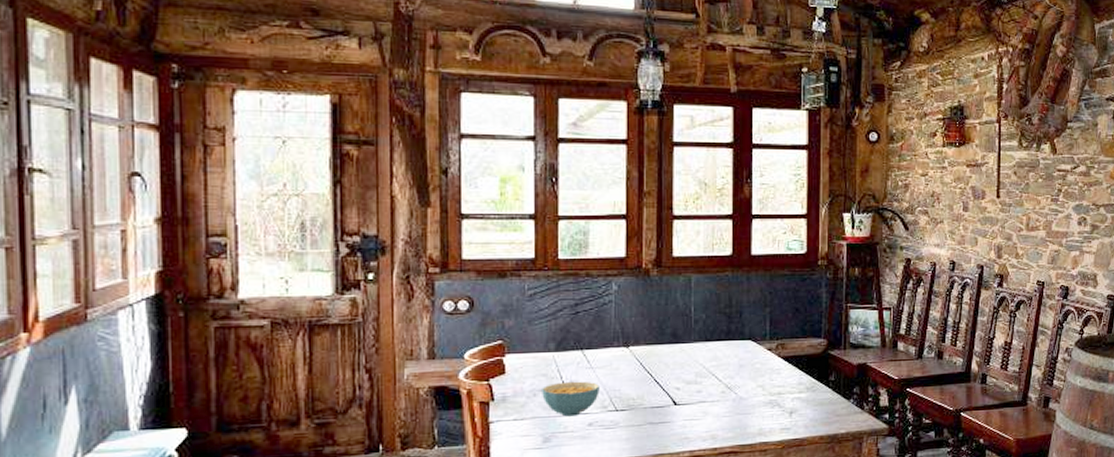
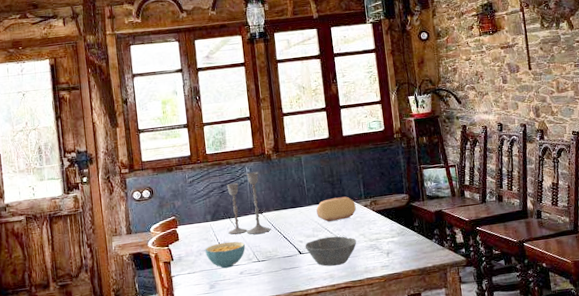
candlestick: none [578,290,639,374] -> present [226,172,271,235]
bowl: none [682,385,752,425] -> present [304,236,357,267]
bread loaf: none [704,335,757,365] -> present [316,196,356,222]

